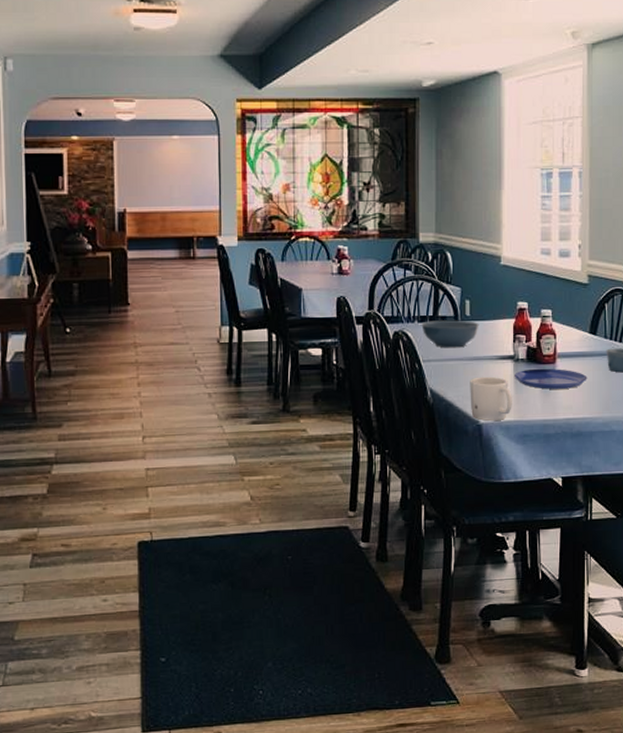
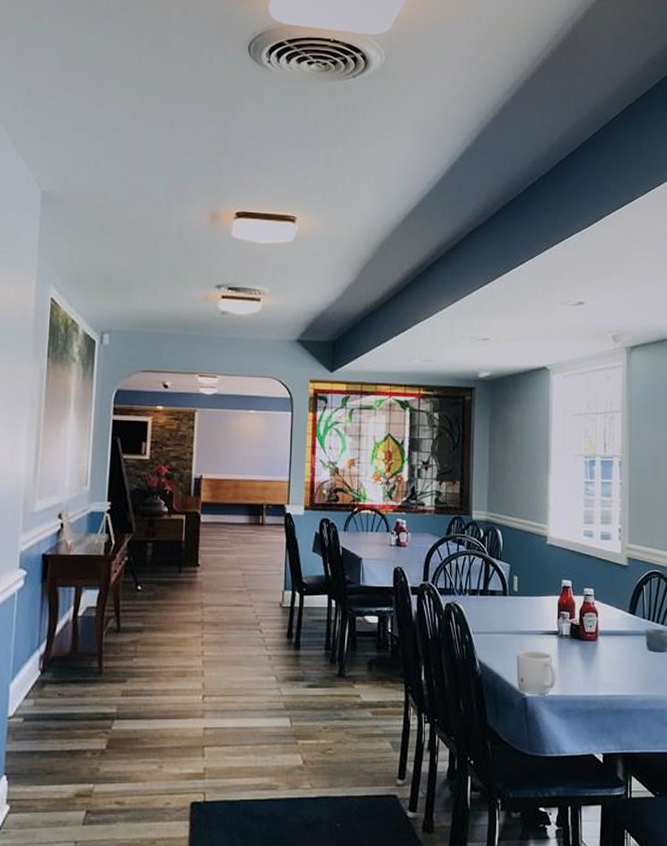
bowl: present [421,320,479,347] -> none [472,594,526,620]
plate: present [515,368,587,389] -> none [559,645,627,666]

